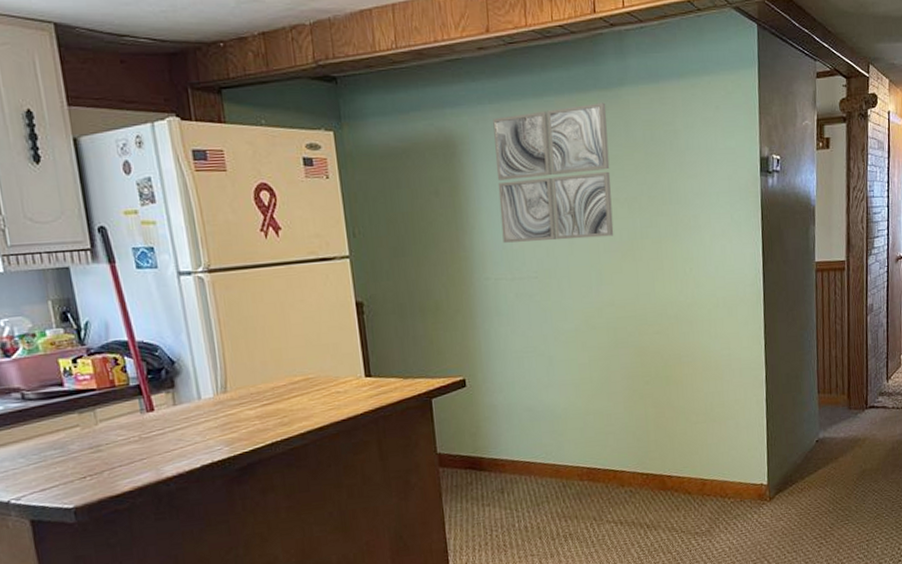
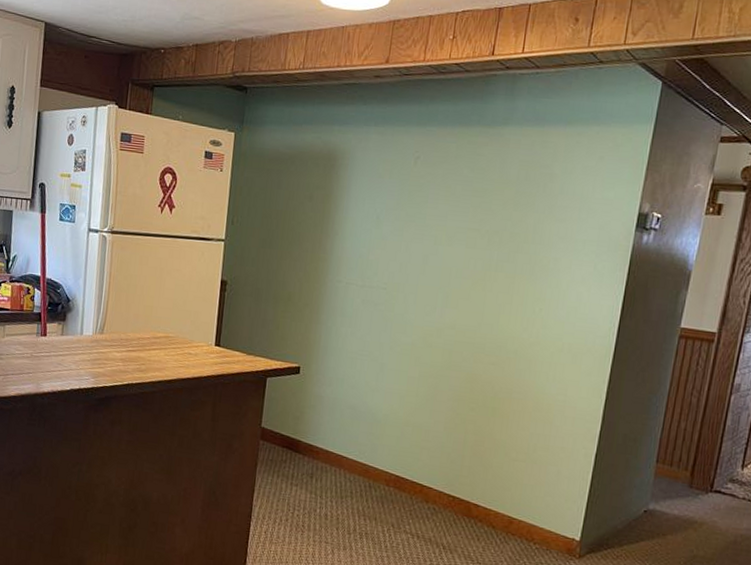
wall art: present [493,102,614,243] -> none [361,138,486,264]

